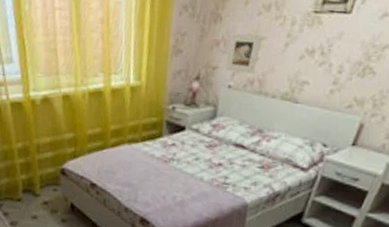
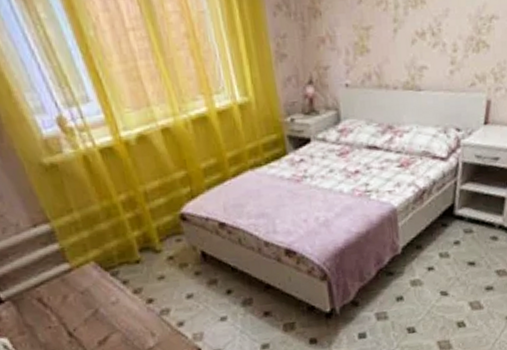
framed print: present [226,33,262,74] -> none [335,24,369,69]

